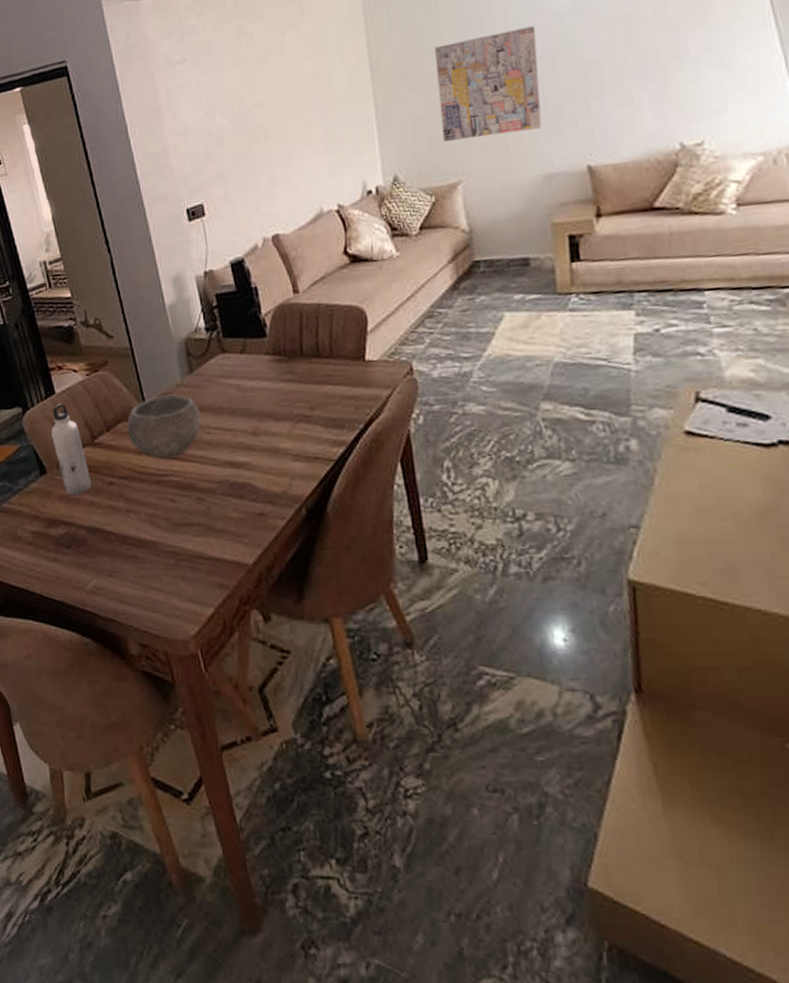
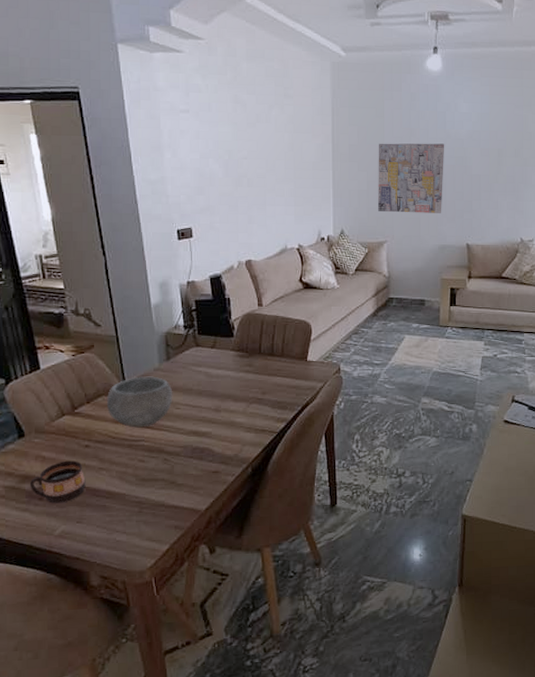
water bottle: present [51,403,92,496] -> none [33,378,69,456]
cup: none [55,500,114,553] -> present [29,460,86,504]

